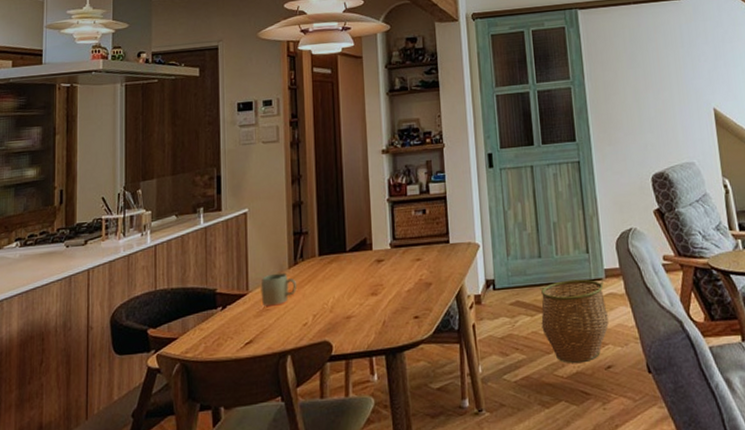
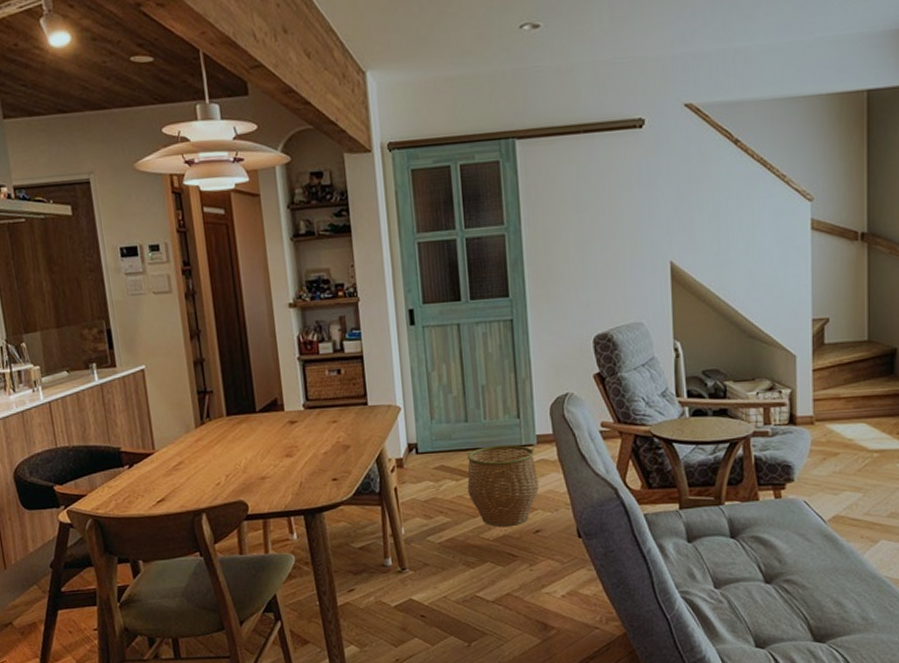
mug: present [261,272,296,307] -> none [167,432,206,466]

